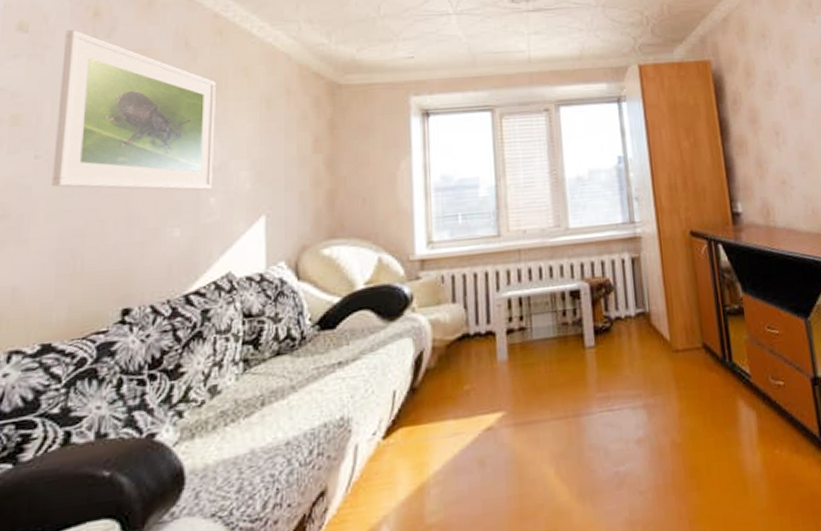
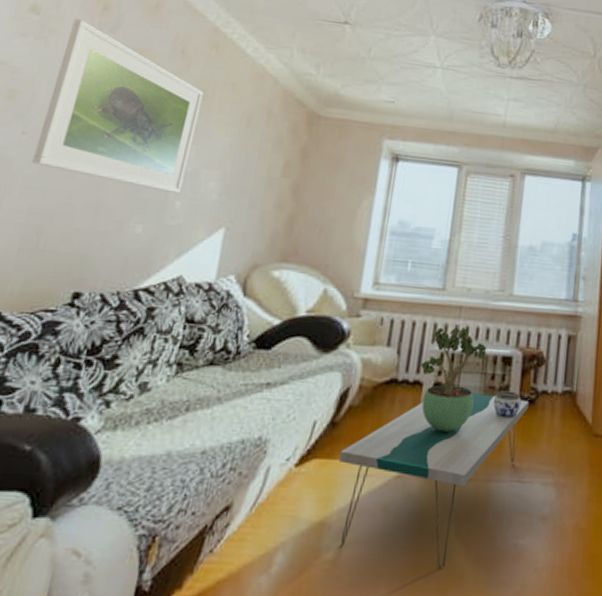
coffee table: none [426,329,606,512] -> present [339,393,530,570]
potted plant: none [490,269,554,377] -> present [421,326,487,432]
jar: none [569,323,597,352] -> present [493,390,522,419]

